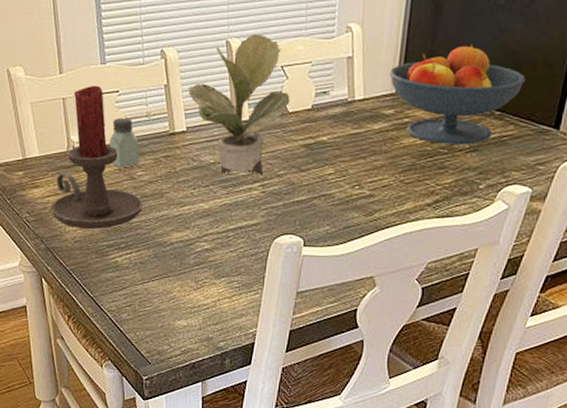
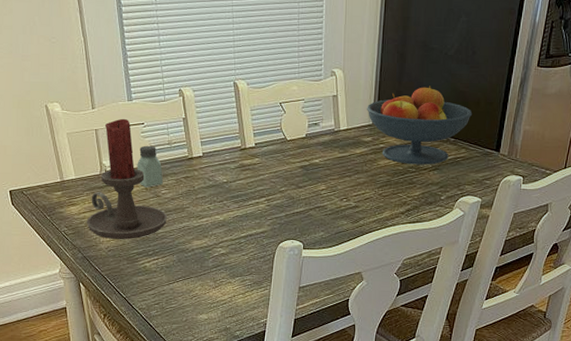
potted plant: present [188,34,290,175] -> none [203,77,288,192]

